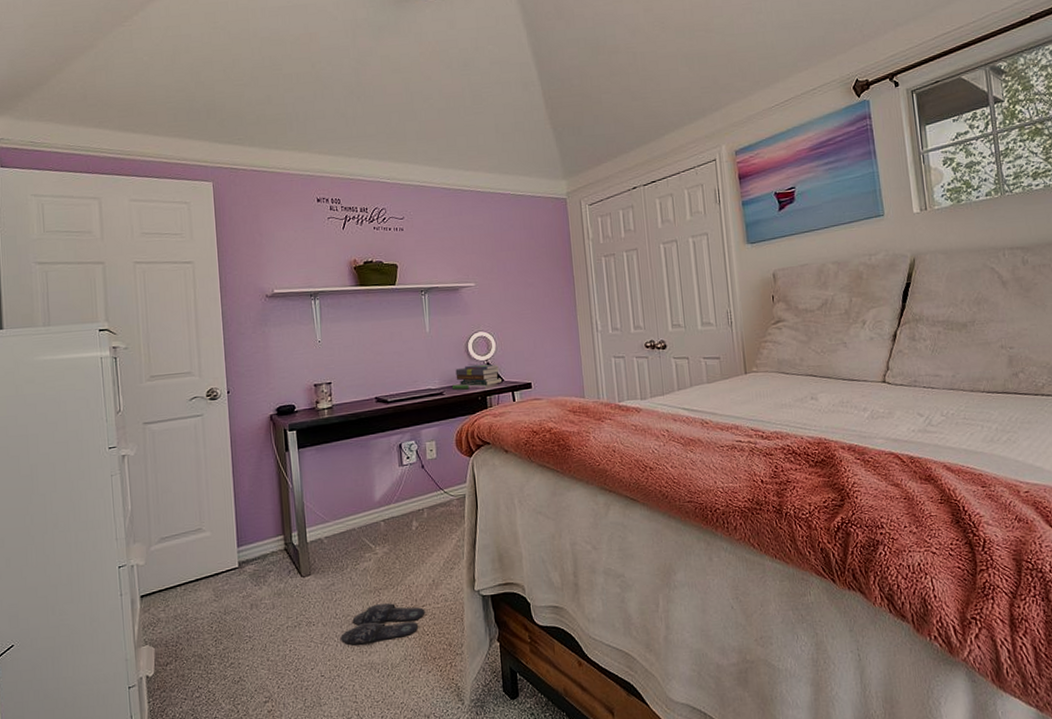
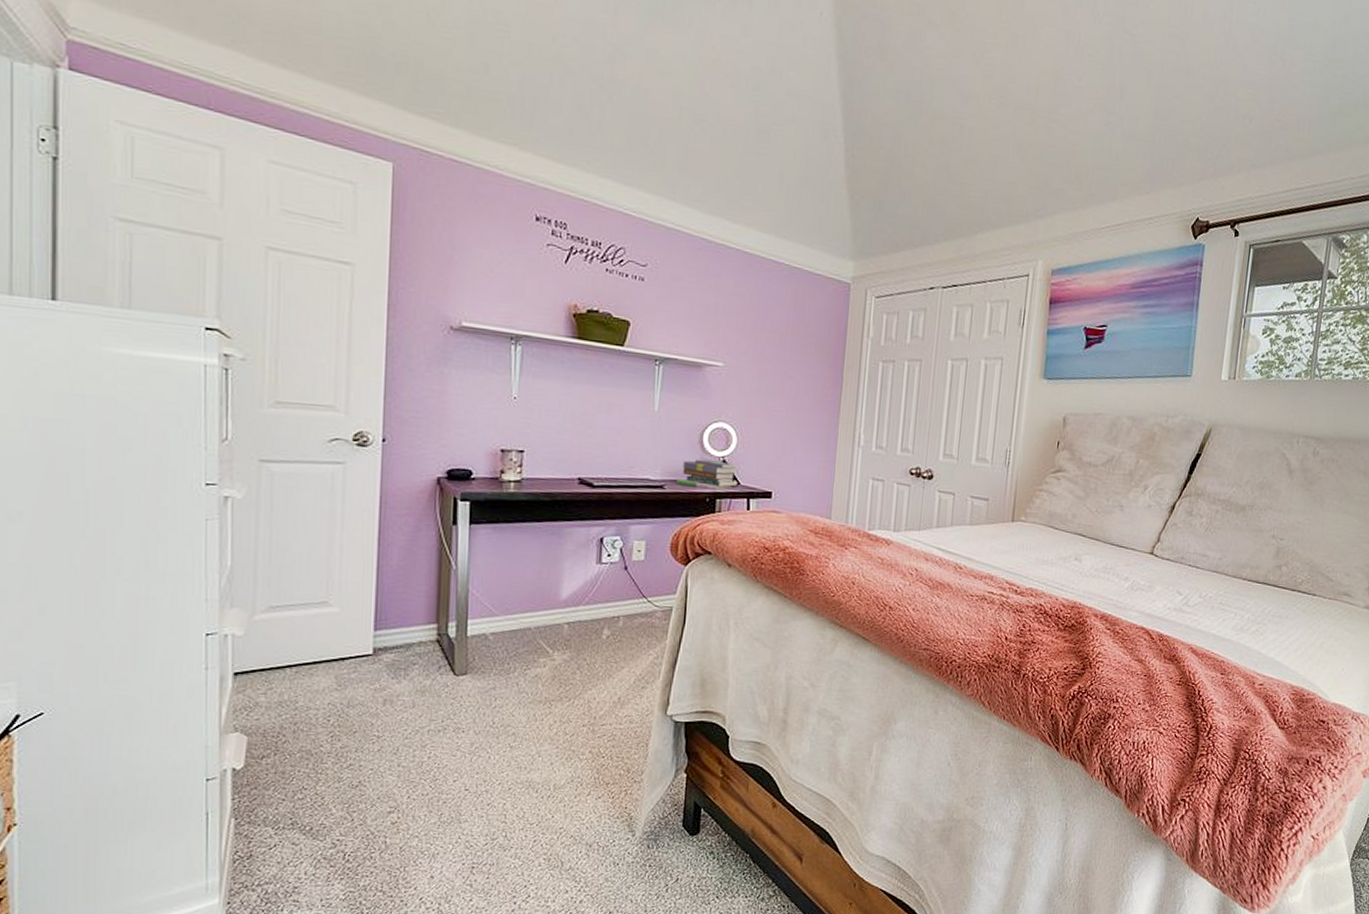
slippers: present [341,603,425,646] -> none [495,717,604,760]

